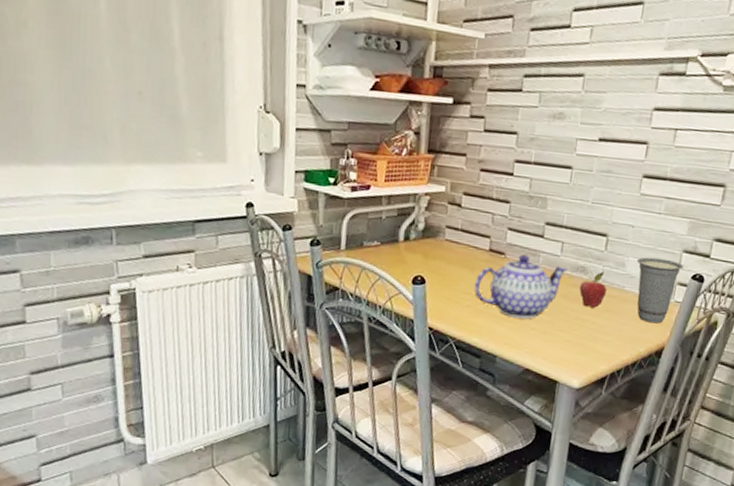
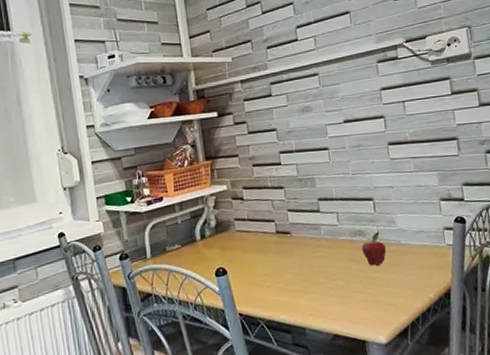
teapot: present [473,254,568,319] -> none [270,230,348,289]
cup: present [636,257,684,324] -> none [403,209,445,269]

